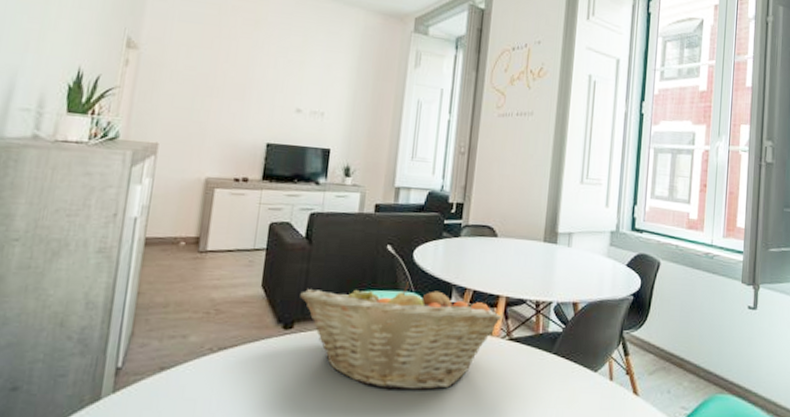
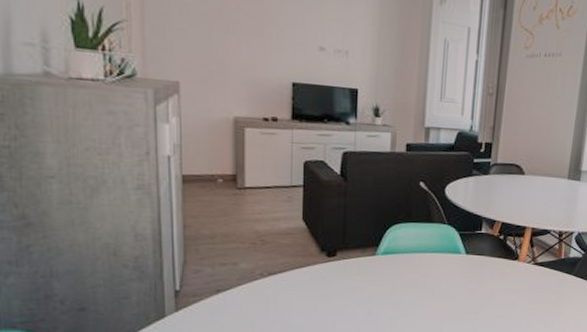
fruit basket: present [300,281,502,390] -> none [340,215,528,306]

